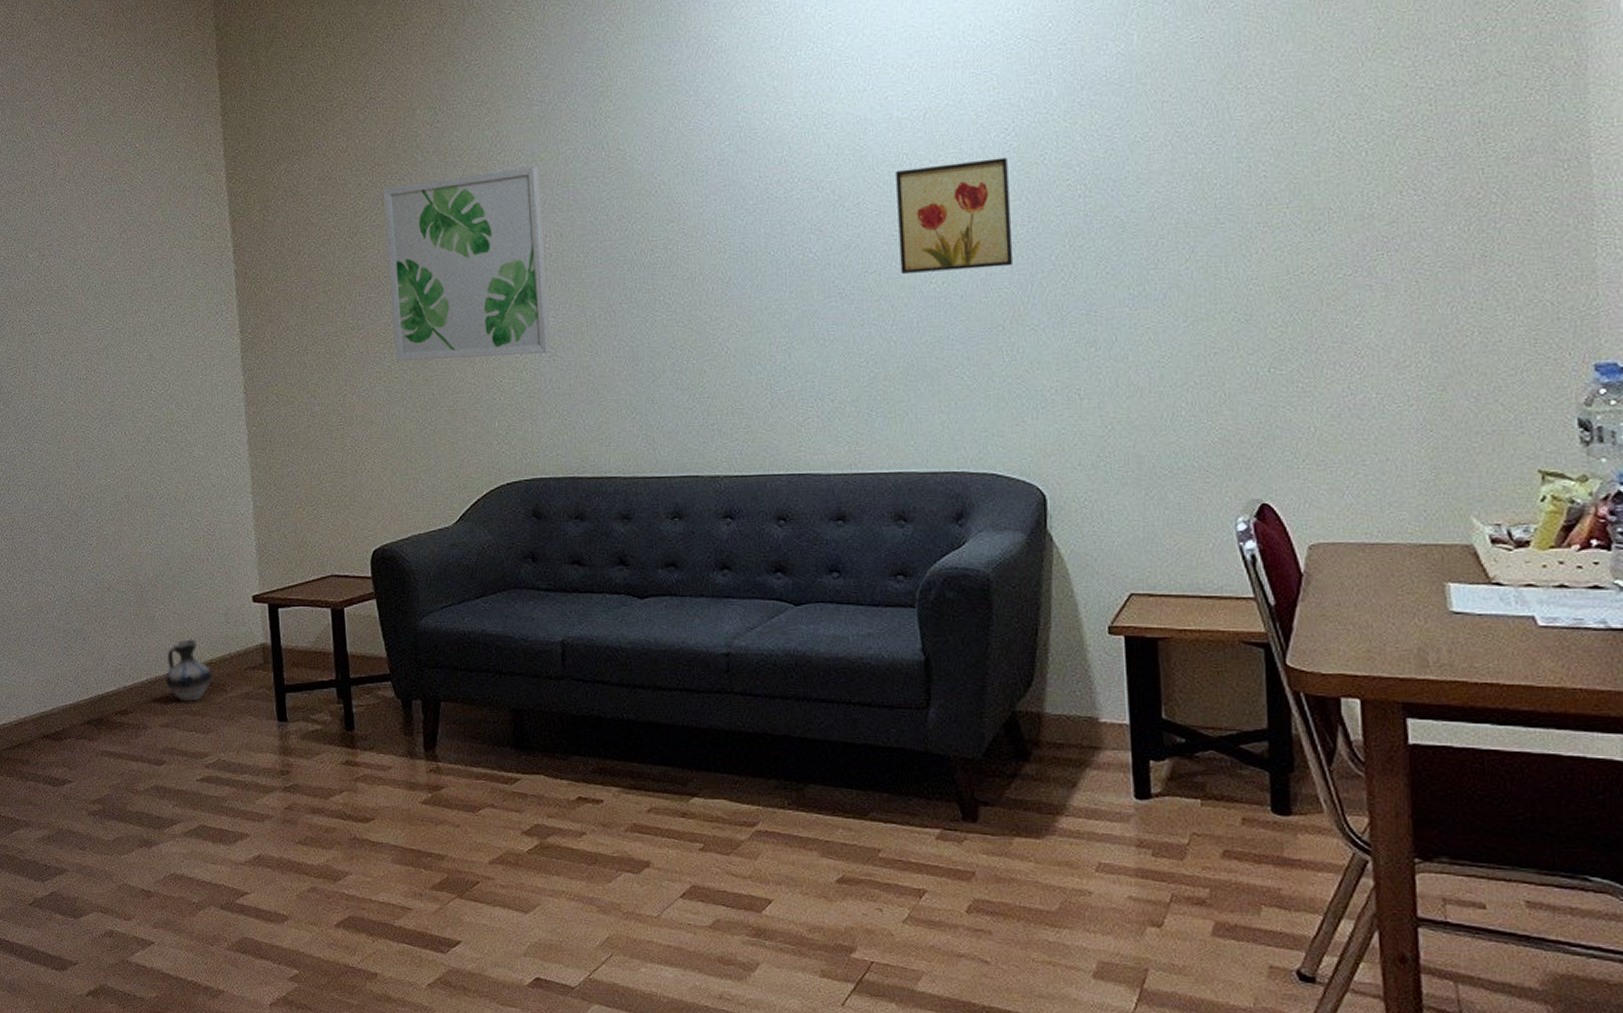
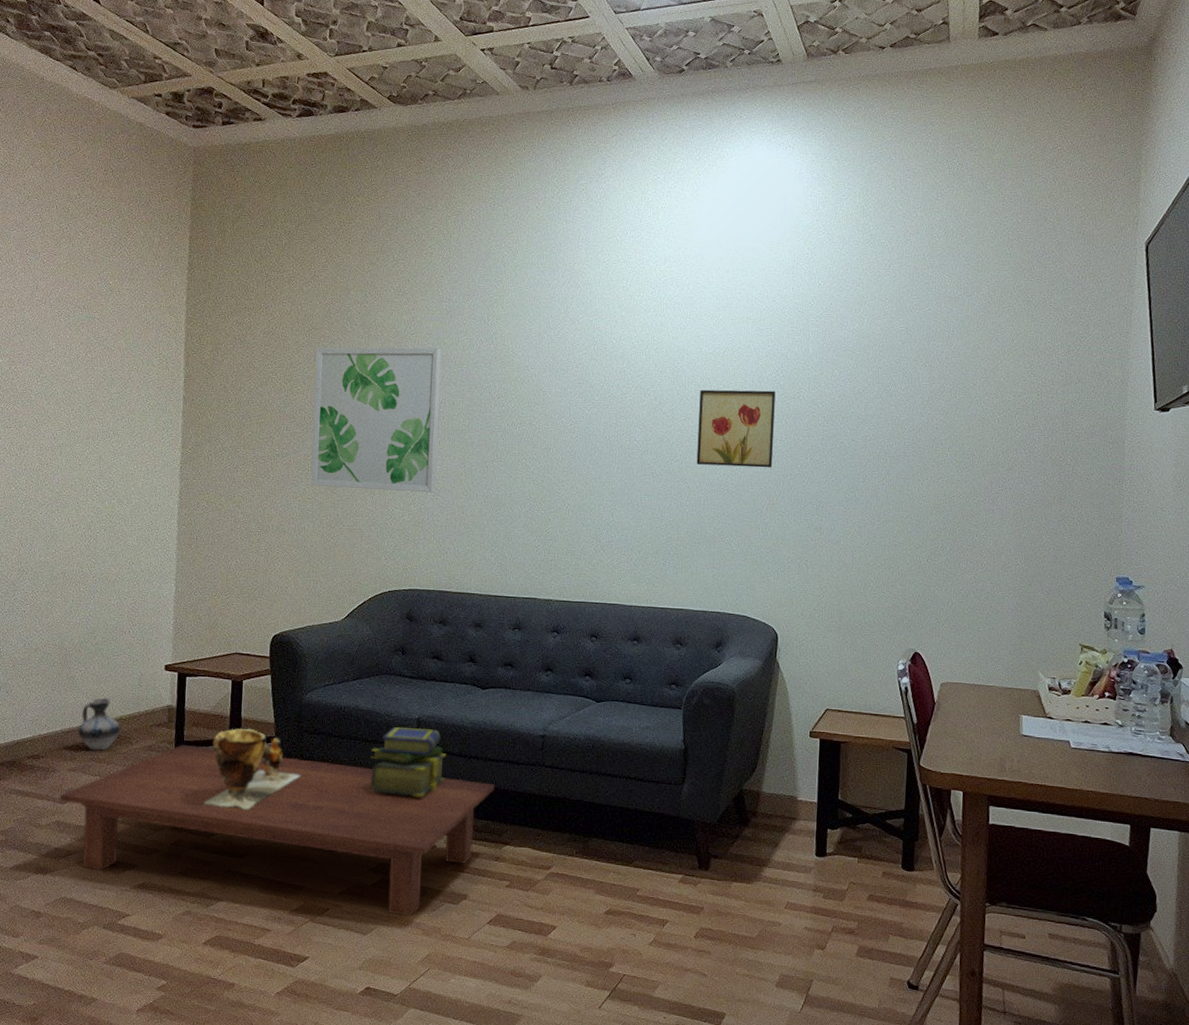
coffee table: none [155,689,671,891] -> present [60,744,495,917]
clay pot: none [316,665,425,764] -> present [203,728,300,810]
stack of books: none [508,652,605,740] -> present [370,727,447,797]

